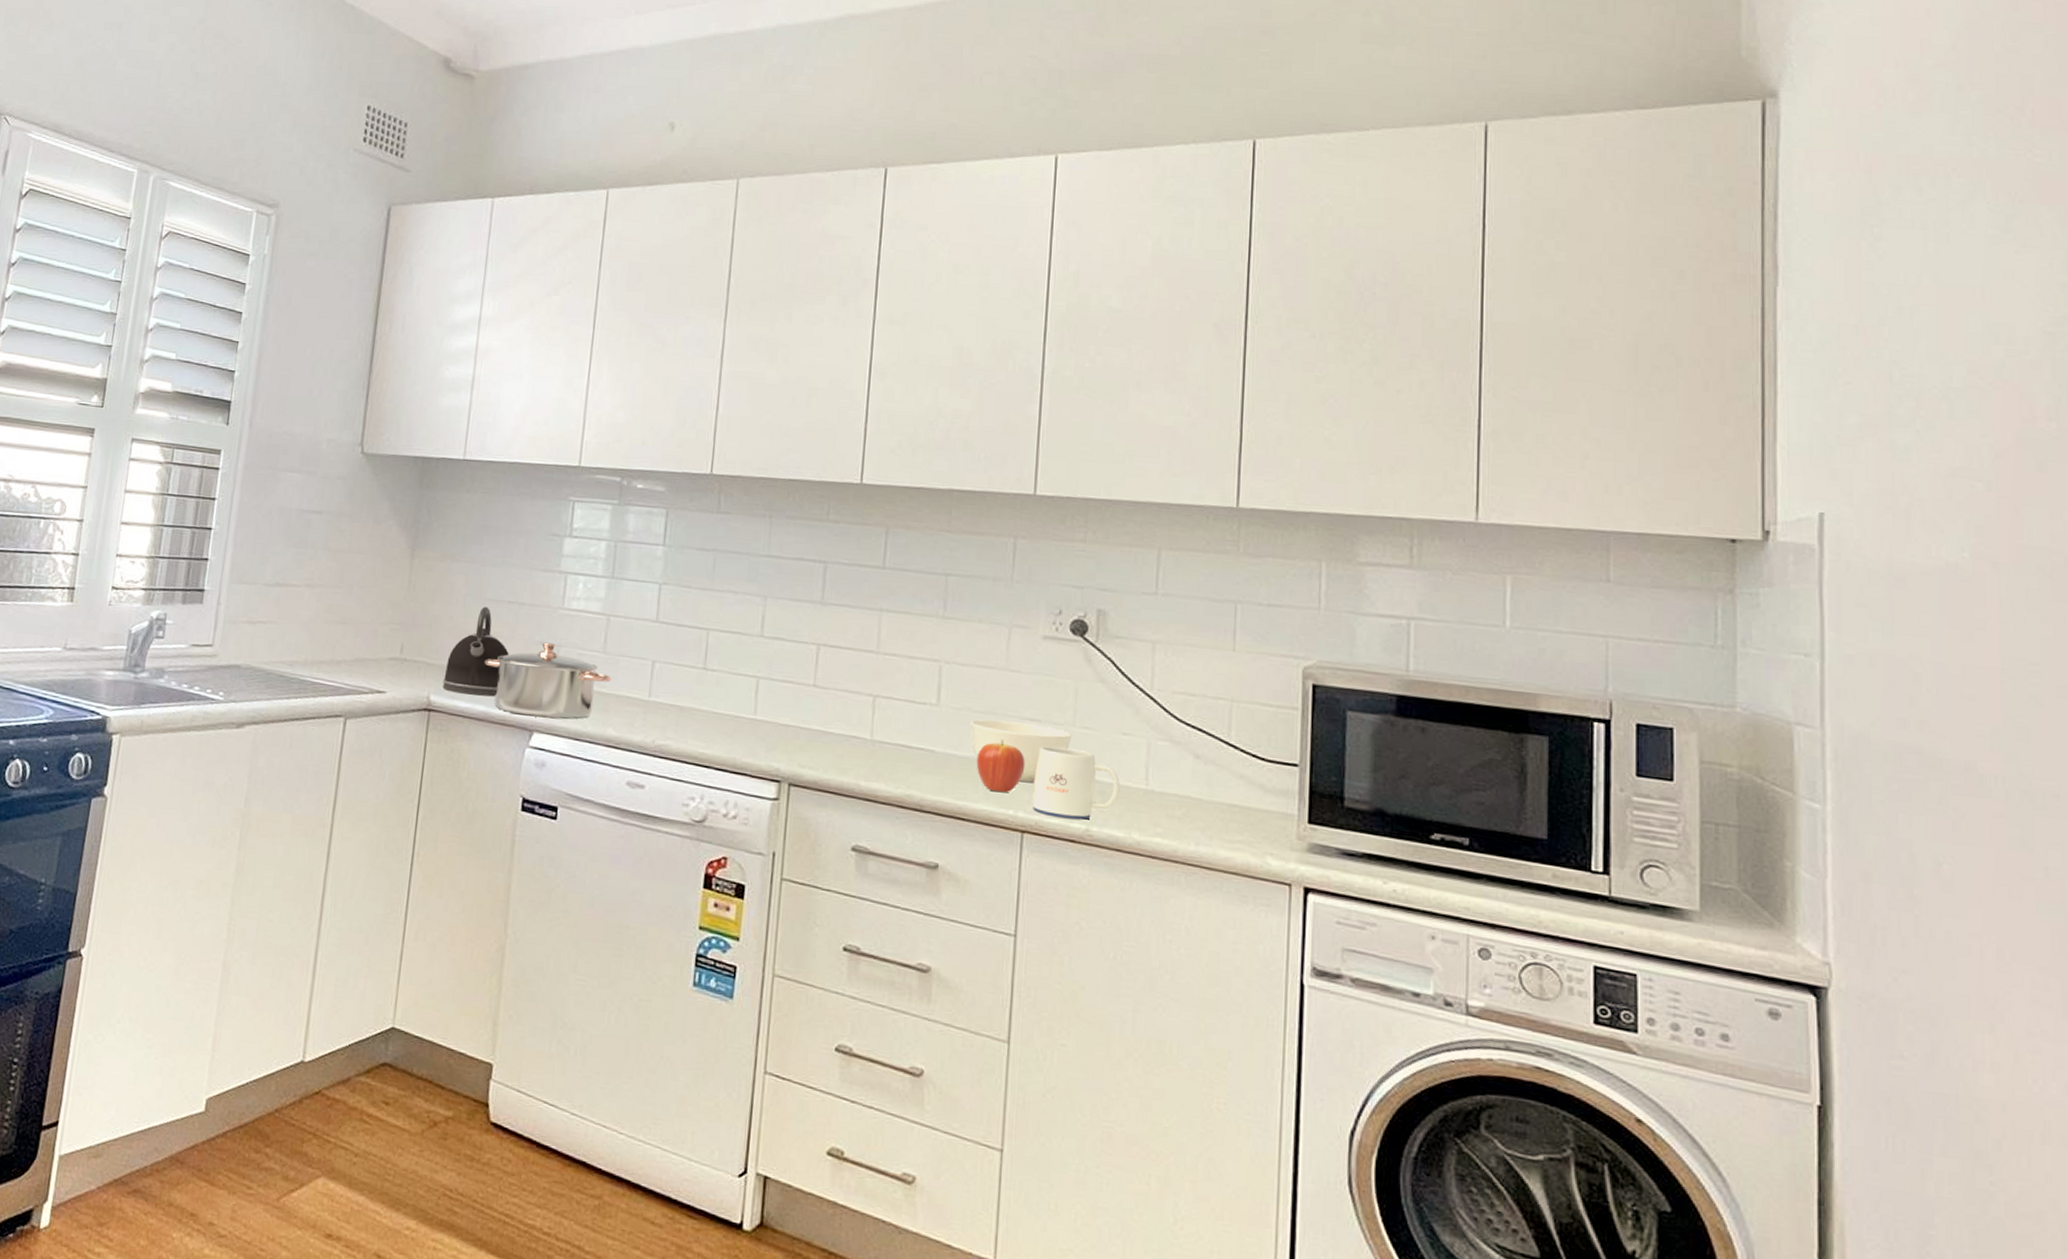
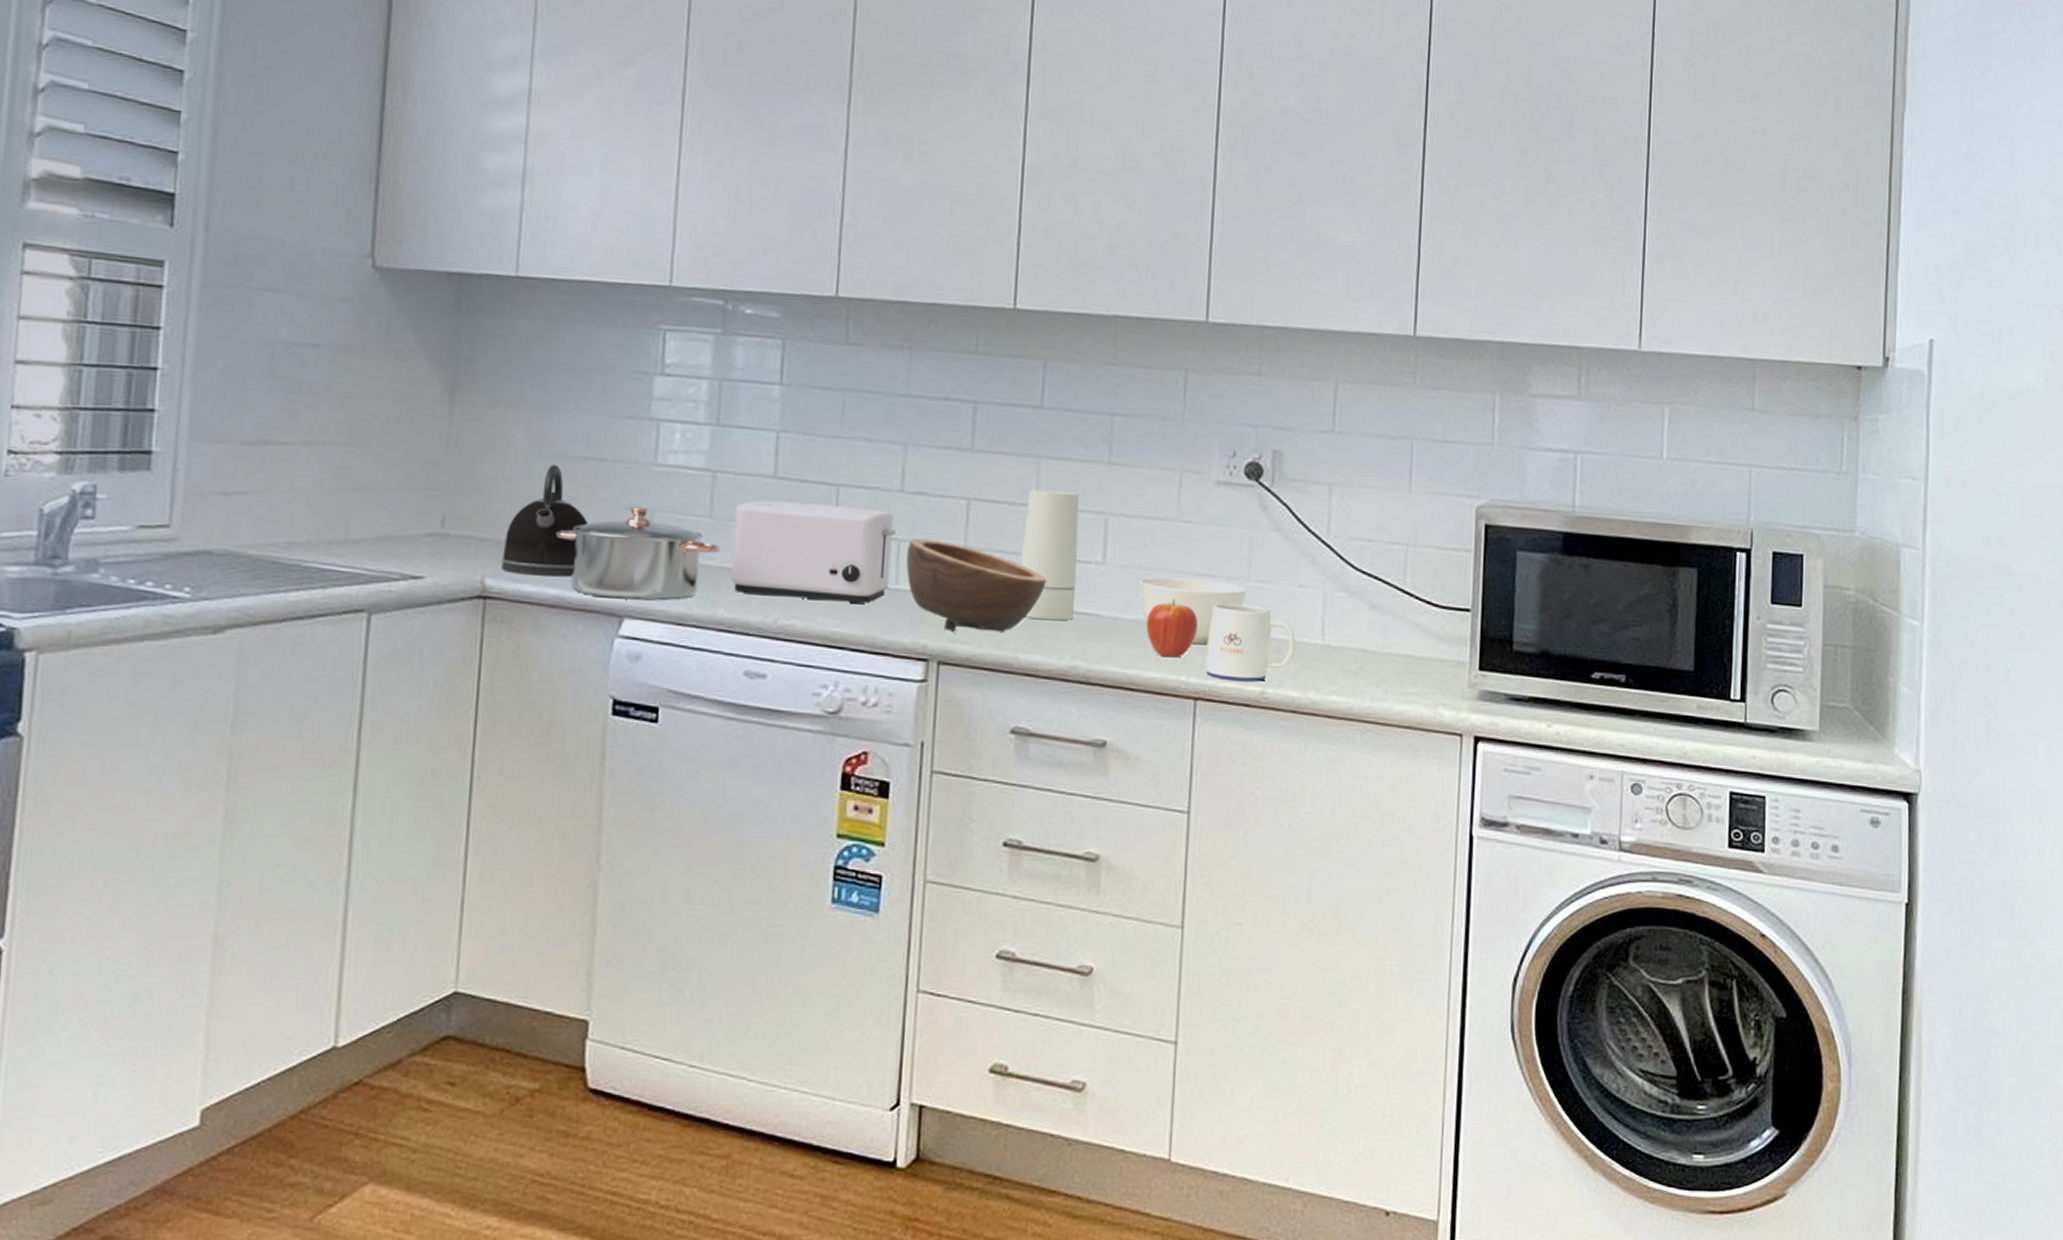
toaster: none [619,640,756,730] -> present [731,500,896,604]
wooden bowl: none [763,676,886,761] -> present [906,538,1047,633]
canister: none [863,638,916,754] -> present [1021,489,1079,621]

